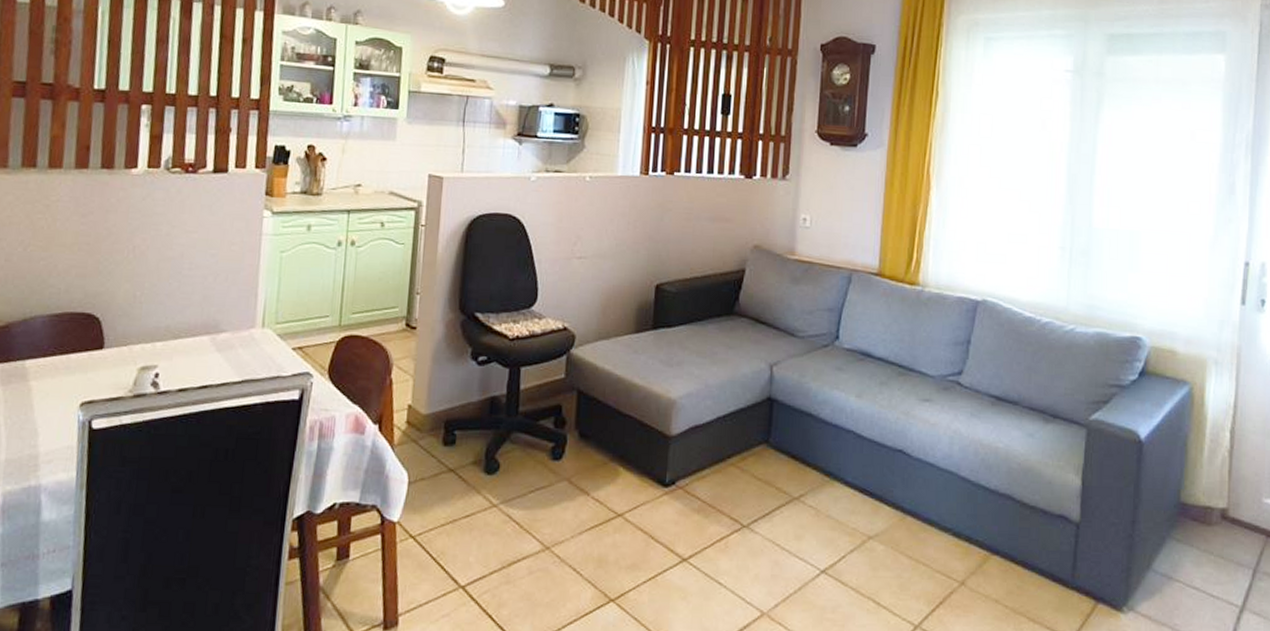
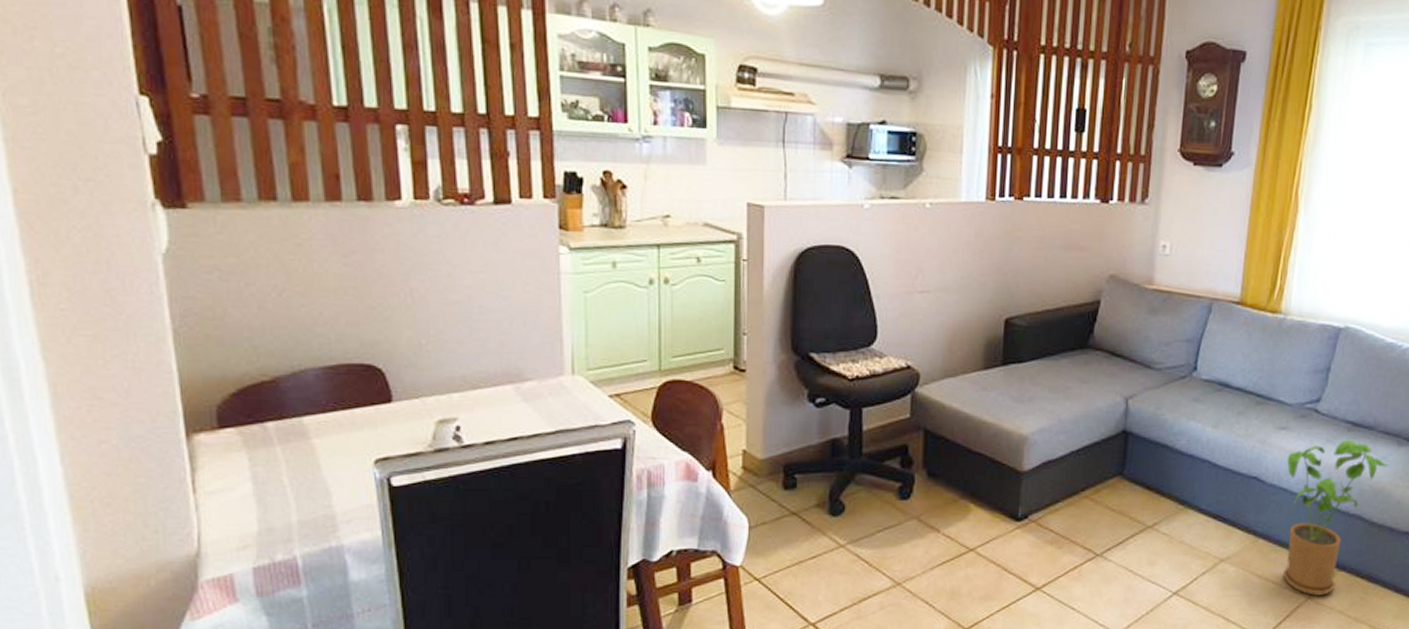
house plant: none [931,414,1037,583] -> present [1284,439,1389,597]

